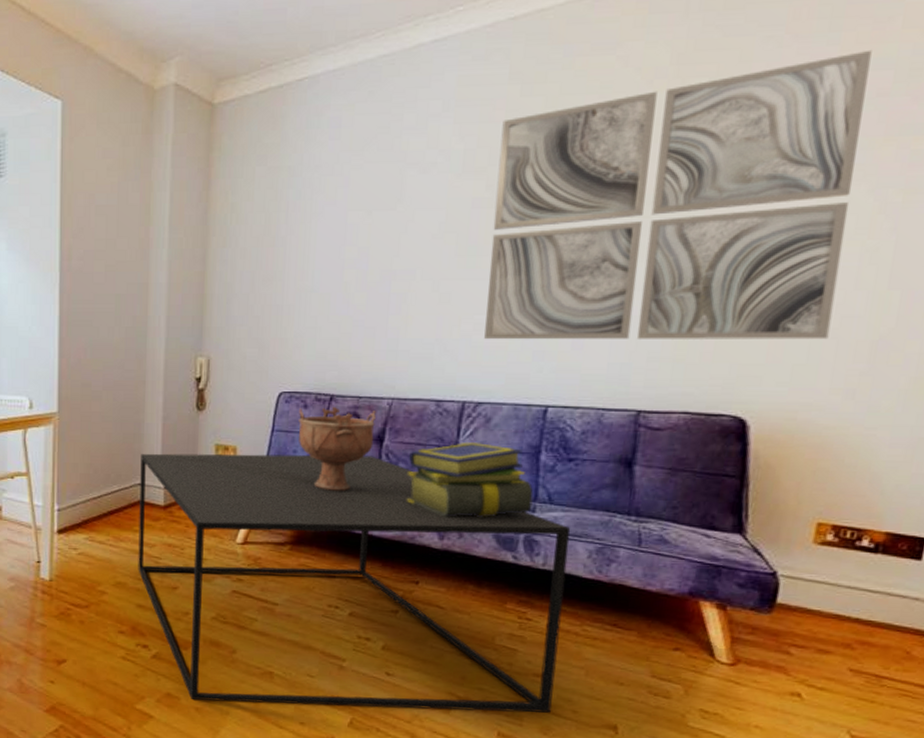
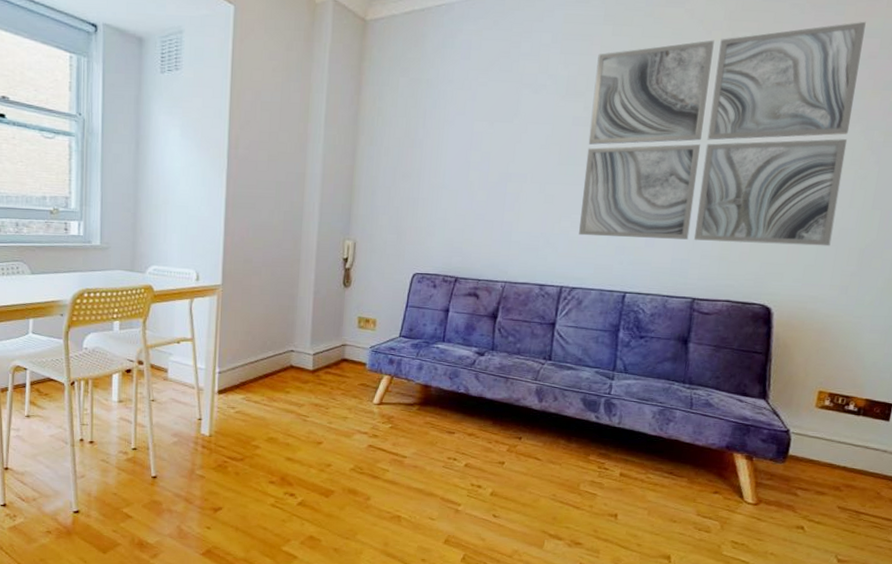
coffee table: present [138,453,571,713] -> none [288,323,640,546]
decorative bowl: present [298,407,376,491] -> none [428,288,492,360]
stack of books: present [407,441,534,517] -> none [514,320,613,384]

